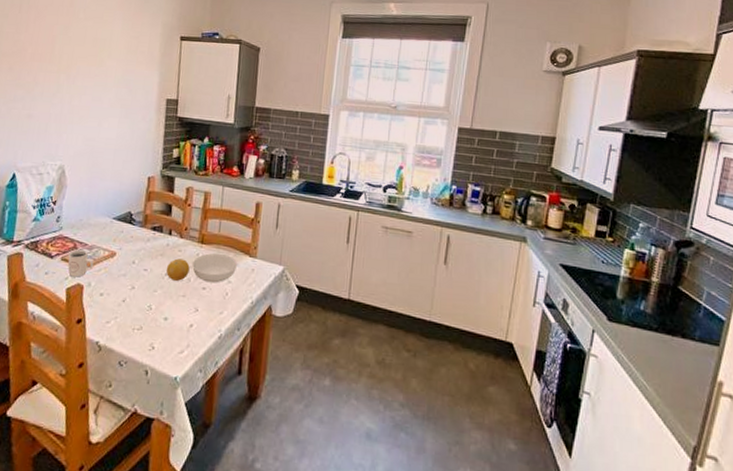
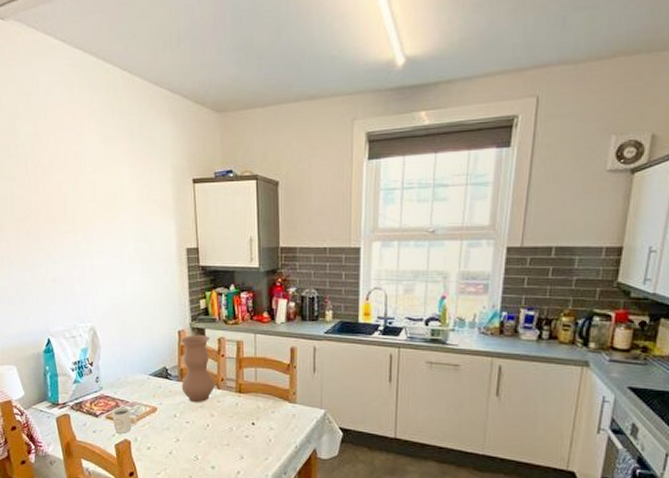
vase: none [144,182,178,251] -> present [180,334,215,403]
fruit: present [166,258,190,281] -> none [207,409,230,431]
bowl: present [191,253,238,283] -> none [232,401,278,431]

